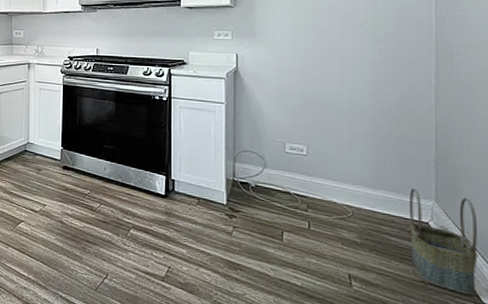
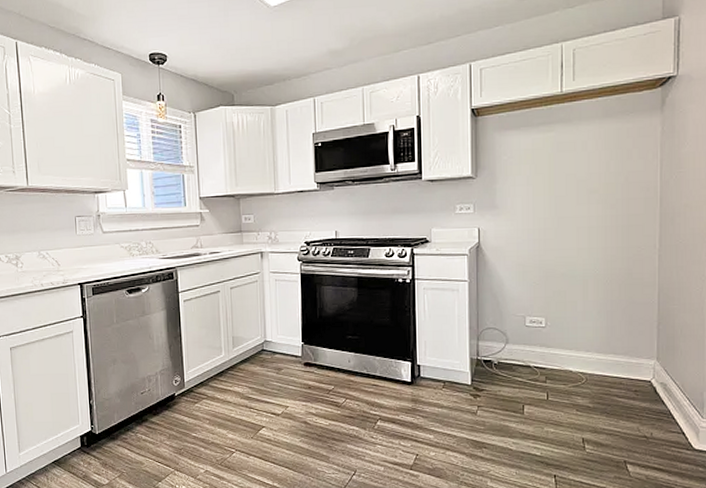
basket: present [408,187,477,295] -> none [634,349,690,443]

